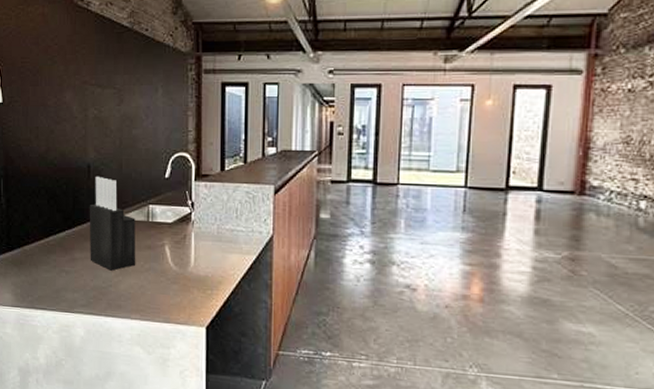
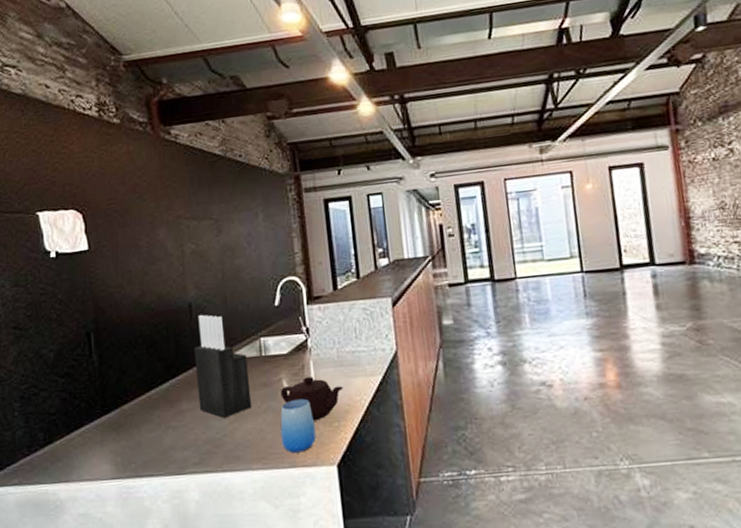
cup: none [159,264,190,311] -> present [280,398,317,453]
teapot: none [162,246,219,286] -> present [280,377,343,421]

